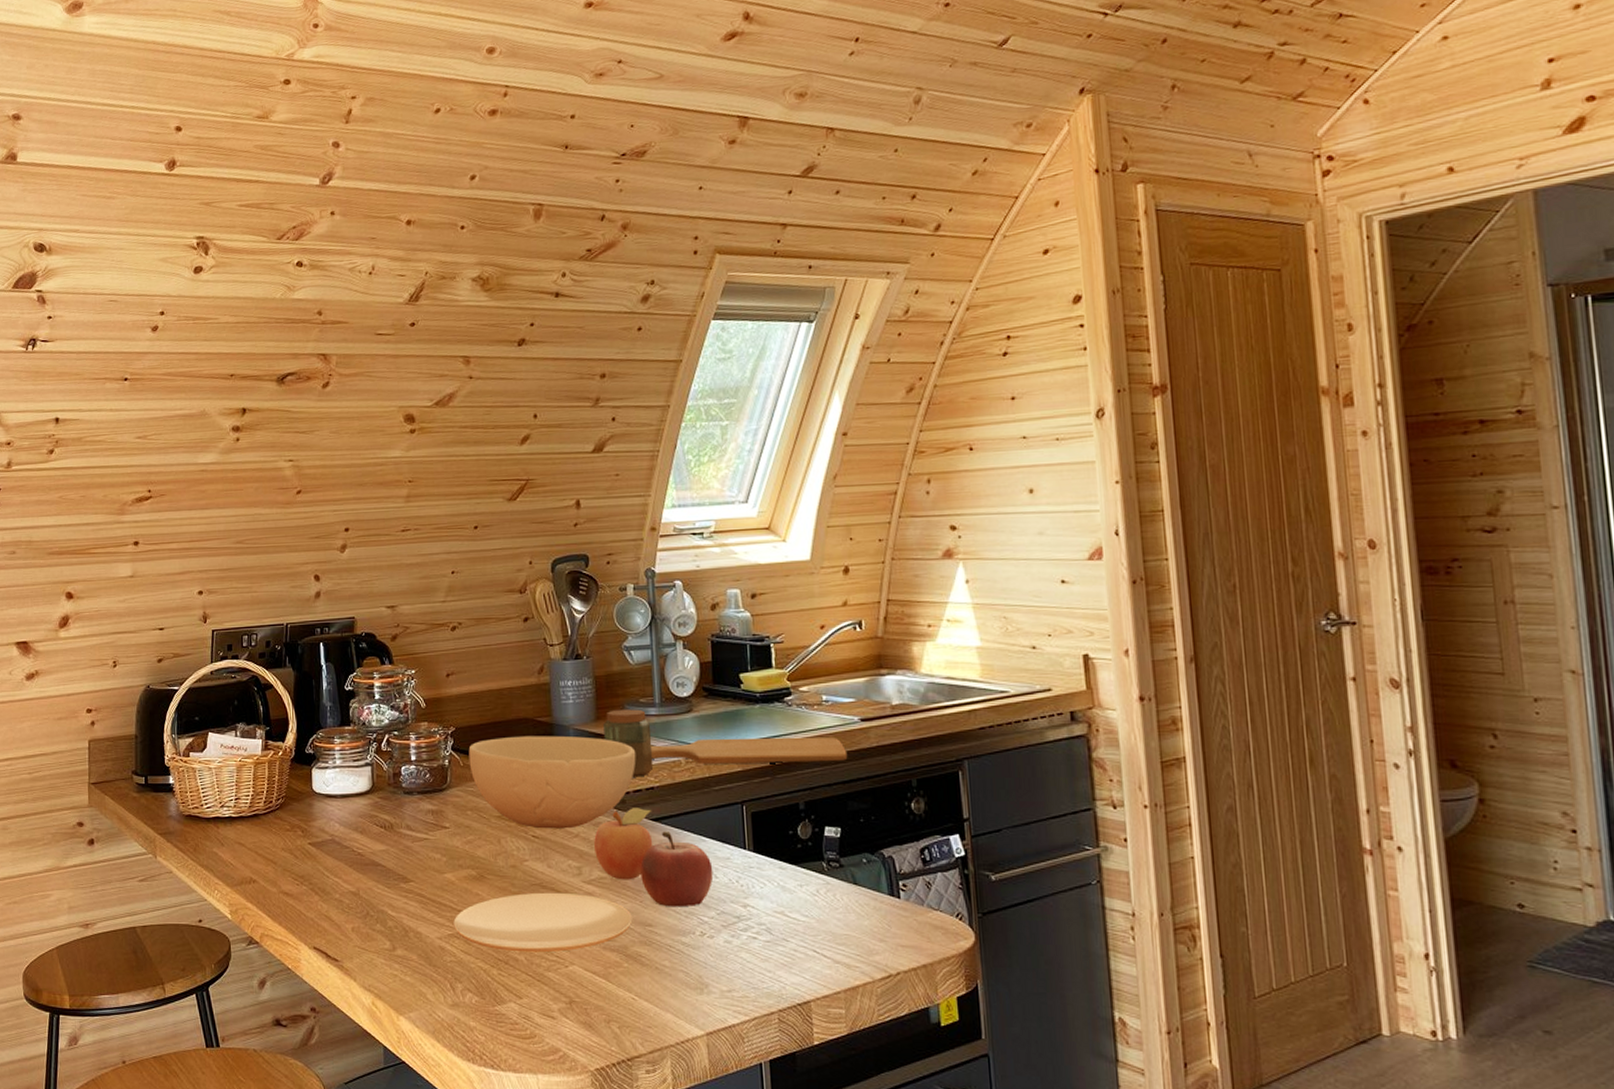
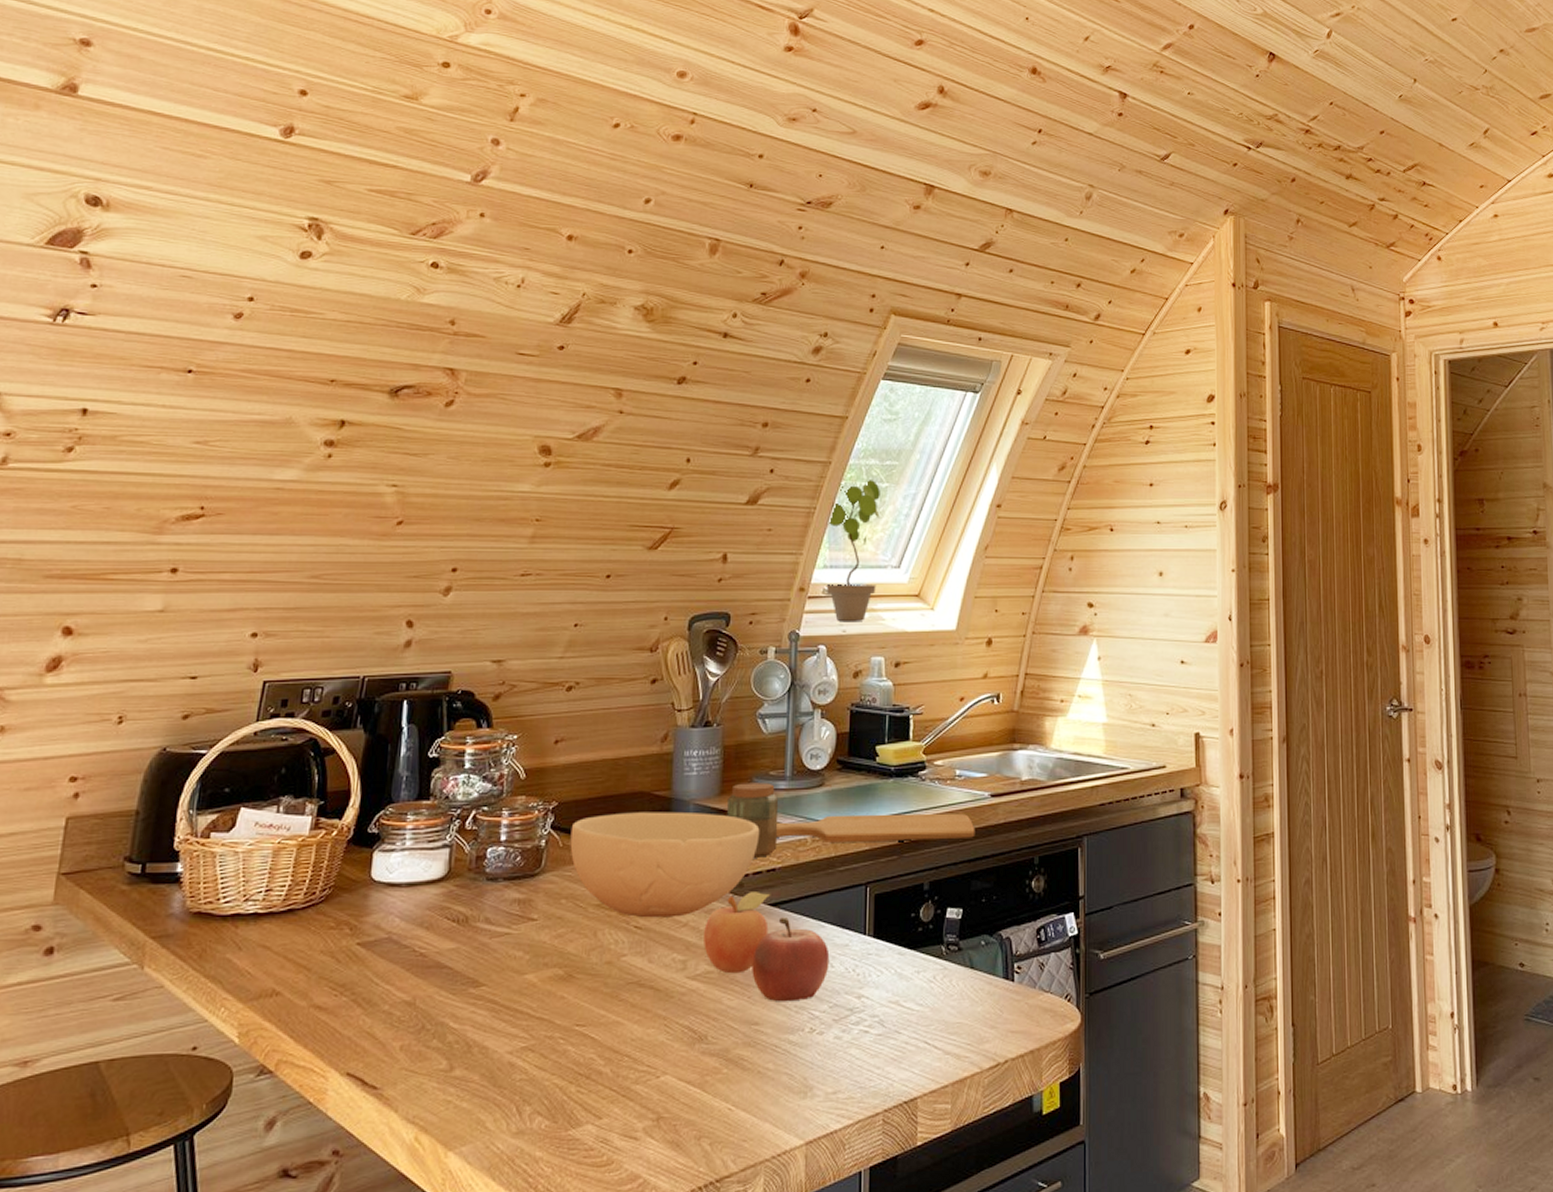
plate: present [453,892,633,953] -> none [529,990,738,1064]
potted plant: none [672,419,726,558] -> present [827,480,880,622]

